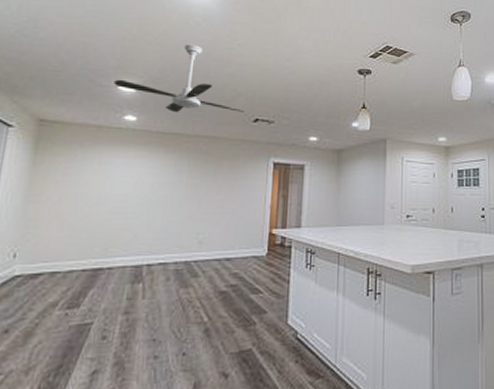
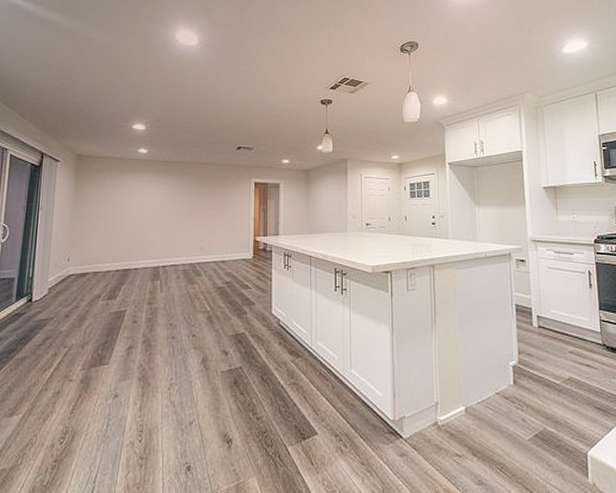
ceiling fan: present [114,44,246,112] -> none [129,88,231,144]

